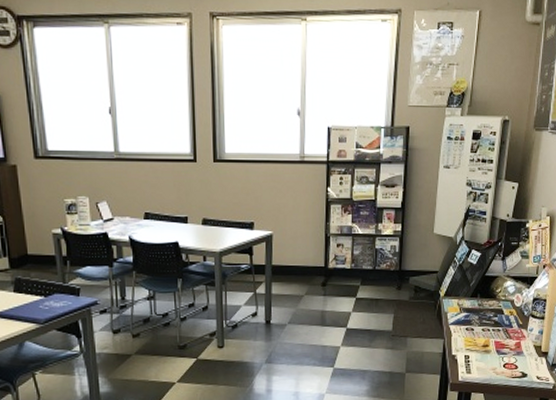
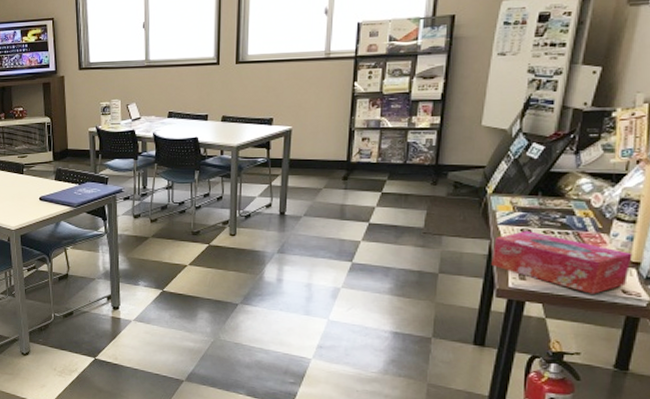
tissue box: none [445,329,543,382] -> present [491,231,633,294]

